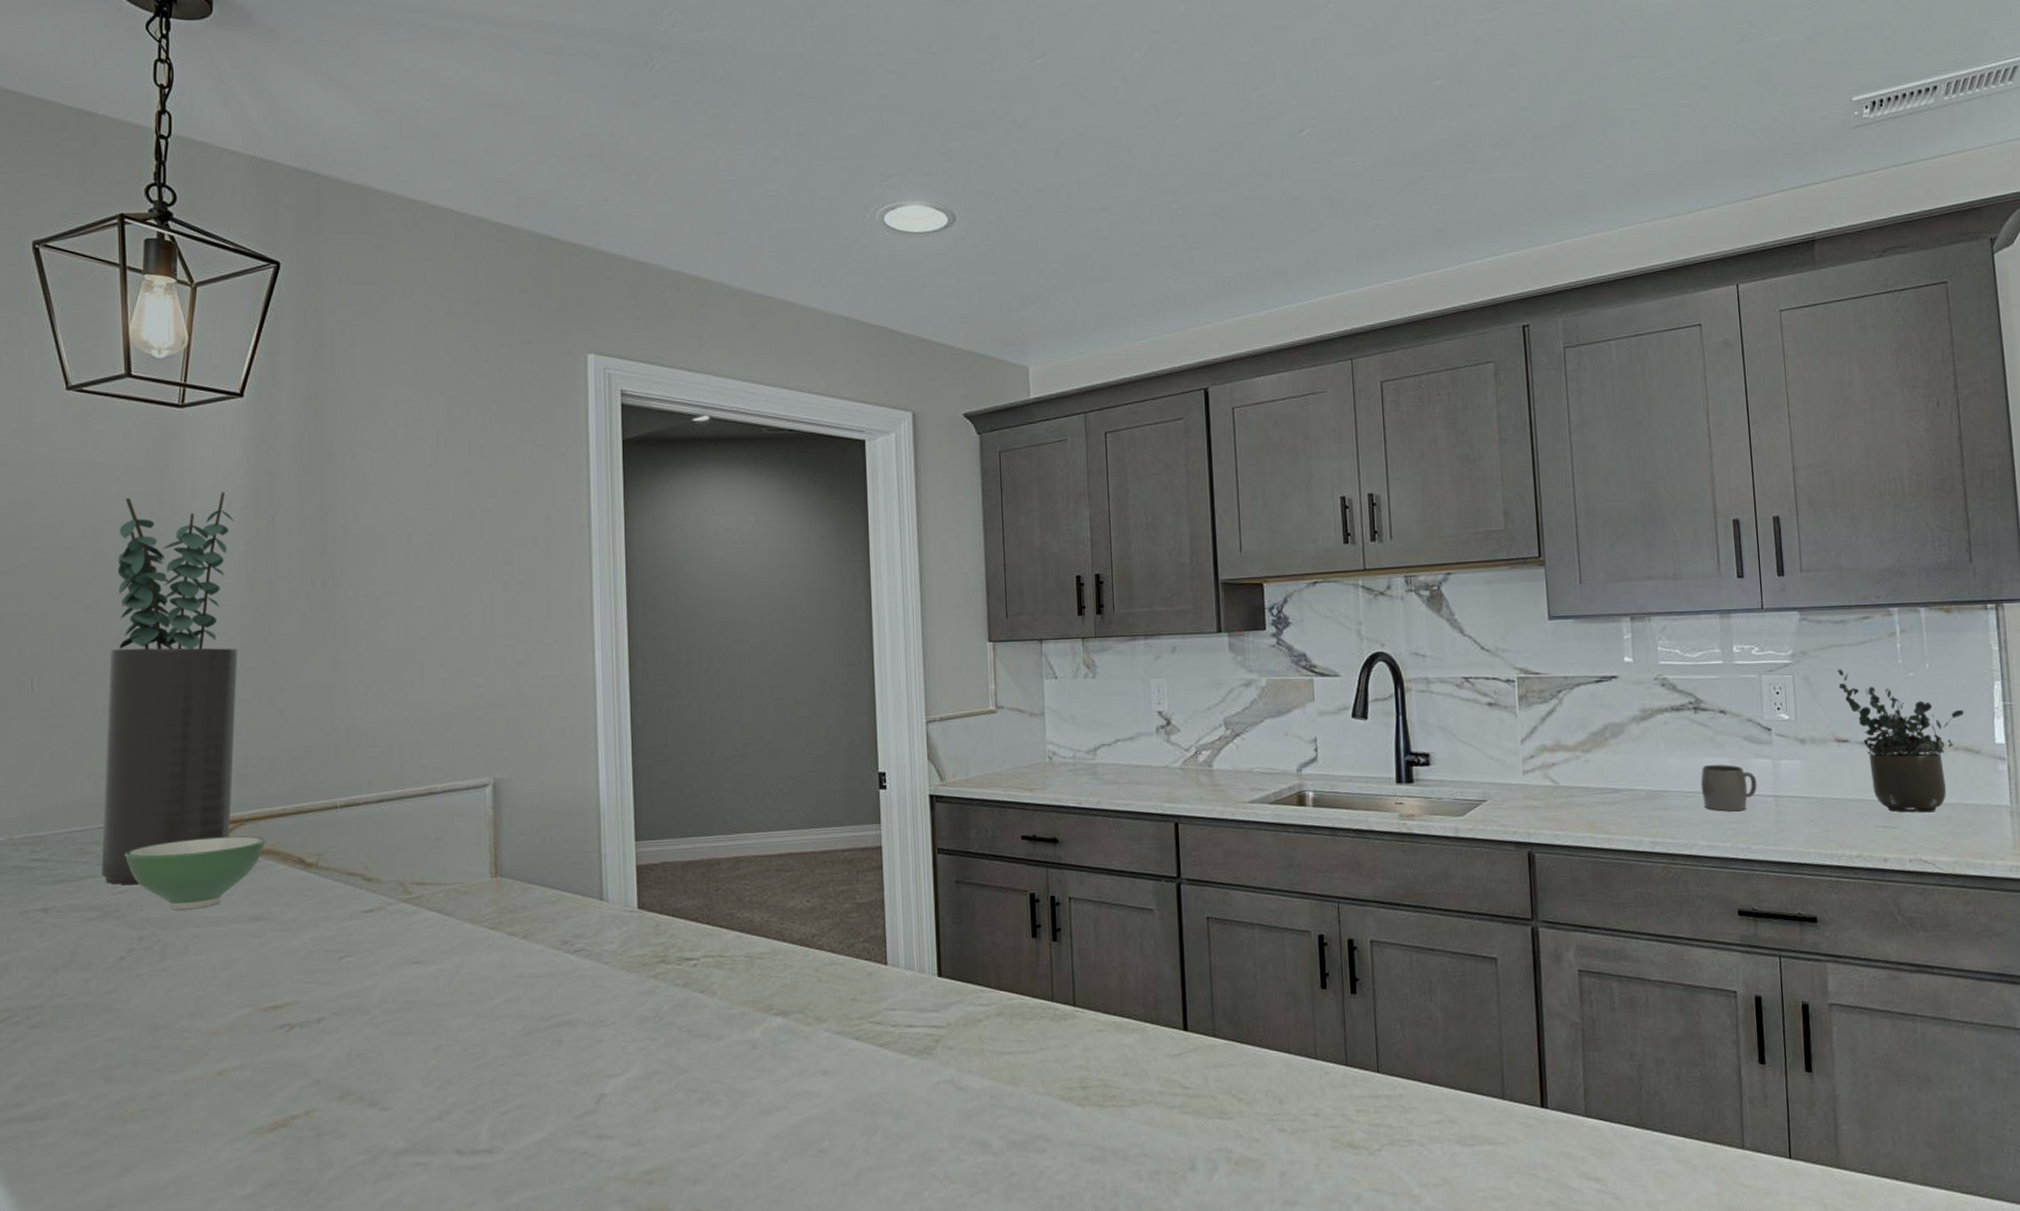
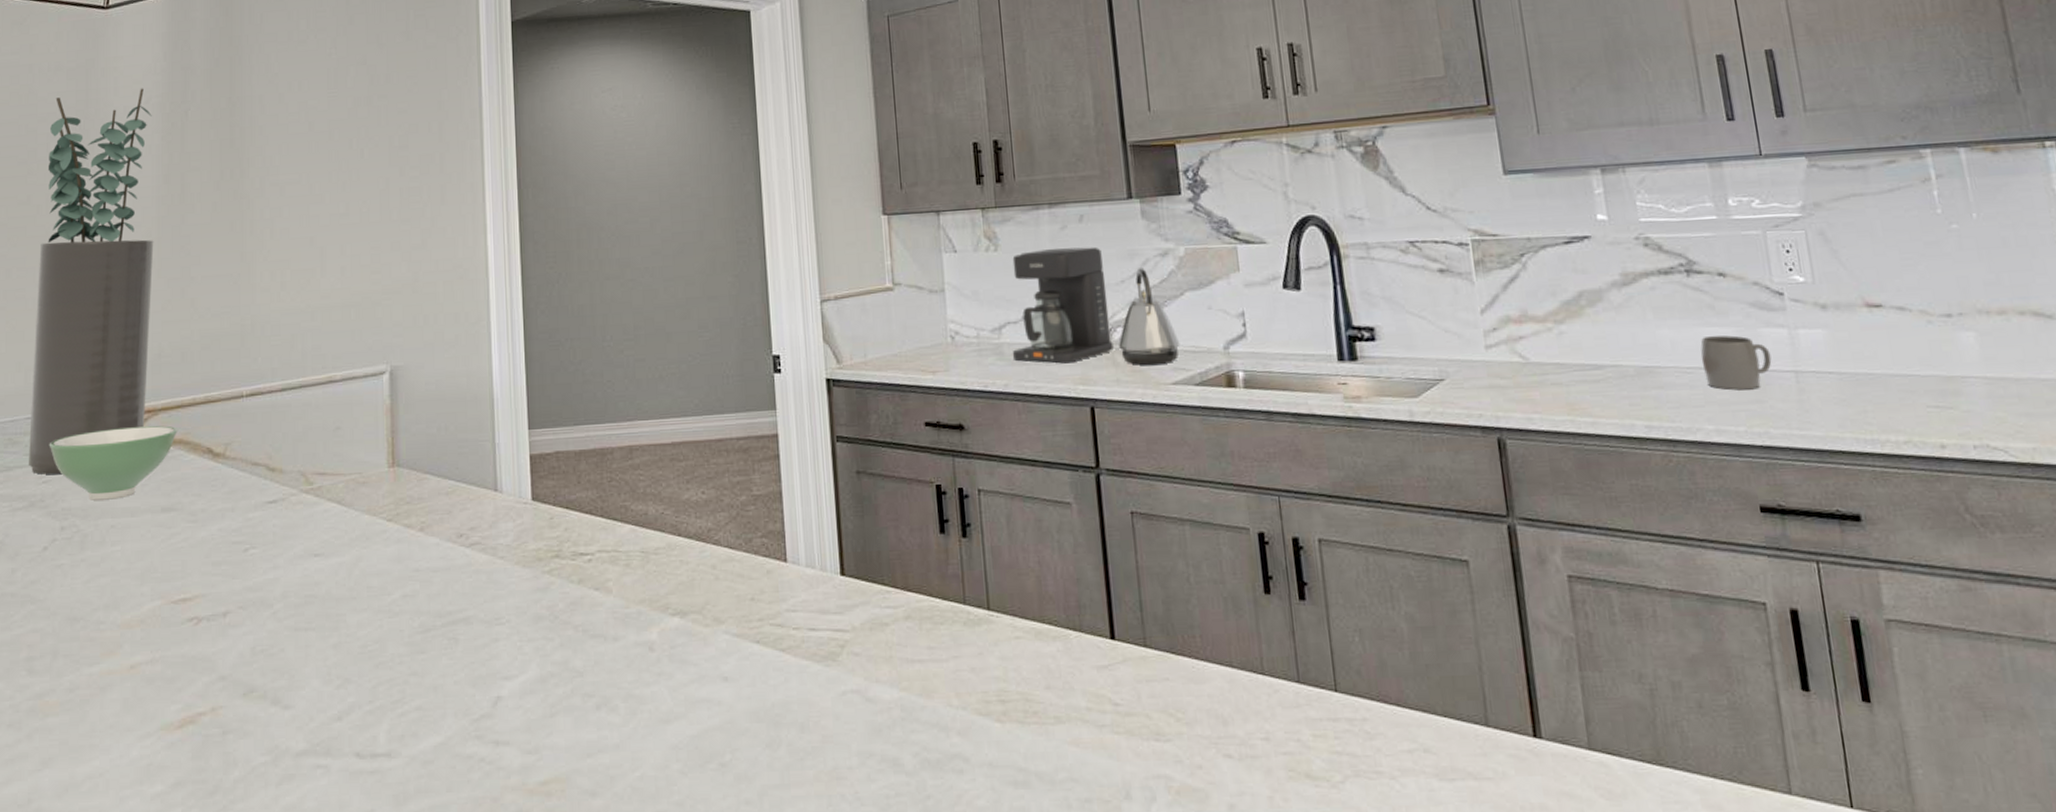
coffee maker: none [1105,676,1198,783] -> present [1012,247,1114,364]
kettle: none [1203,696,1258,786] -> present [1119,268,1180,366]
potted plant: present [1837,669,1965,814] -> none [1859,222,2029,391]

